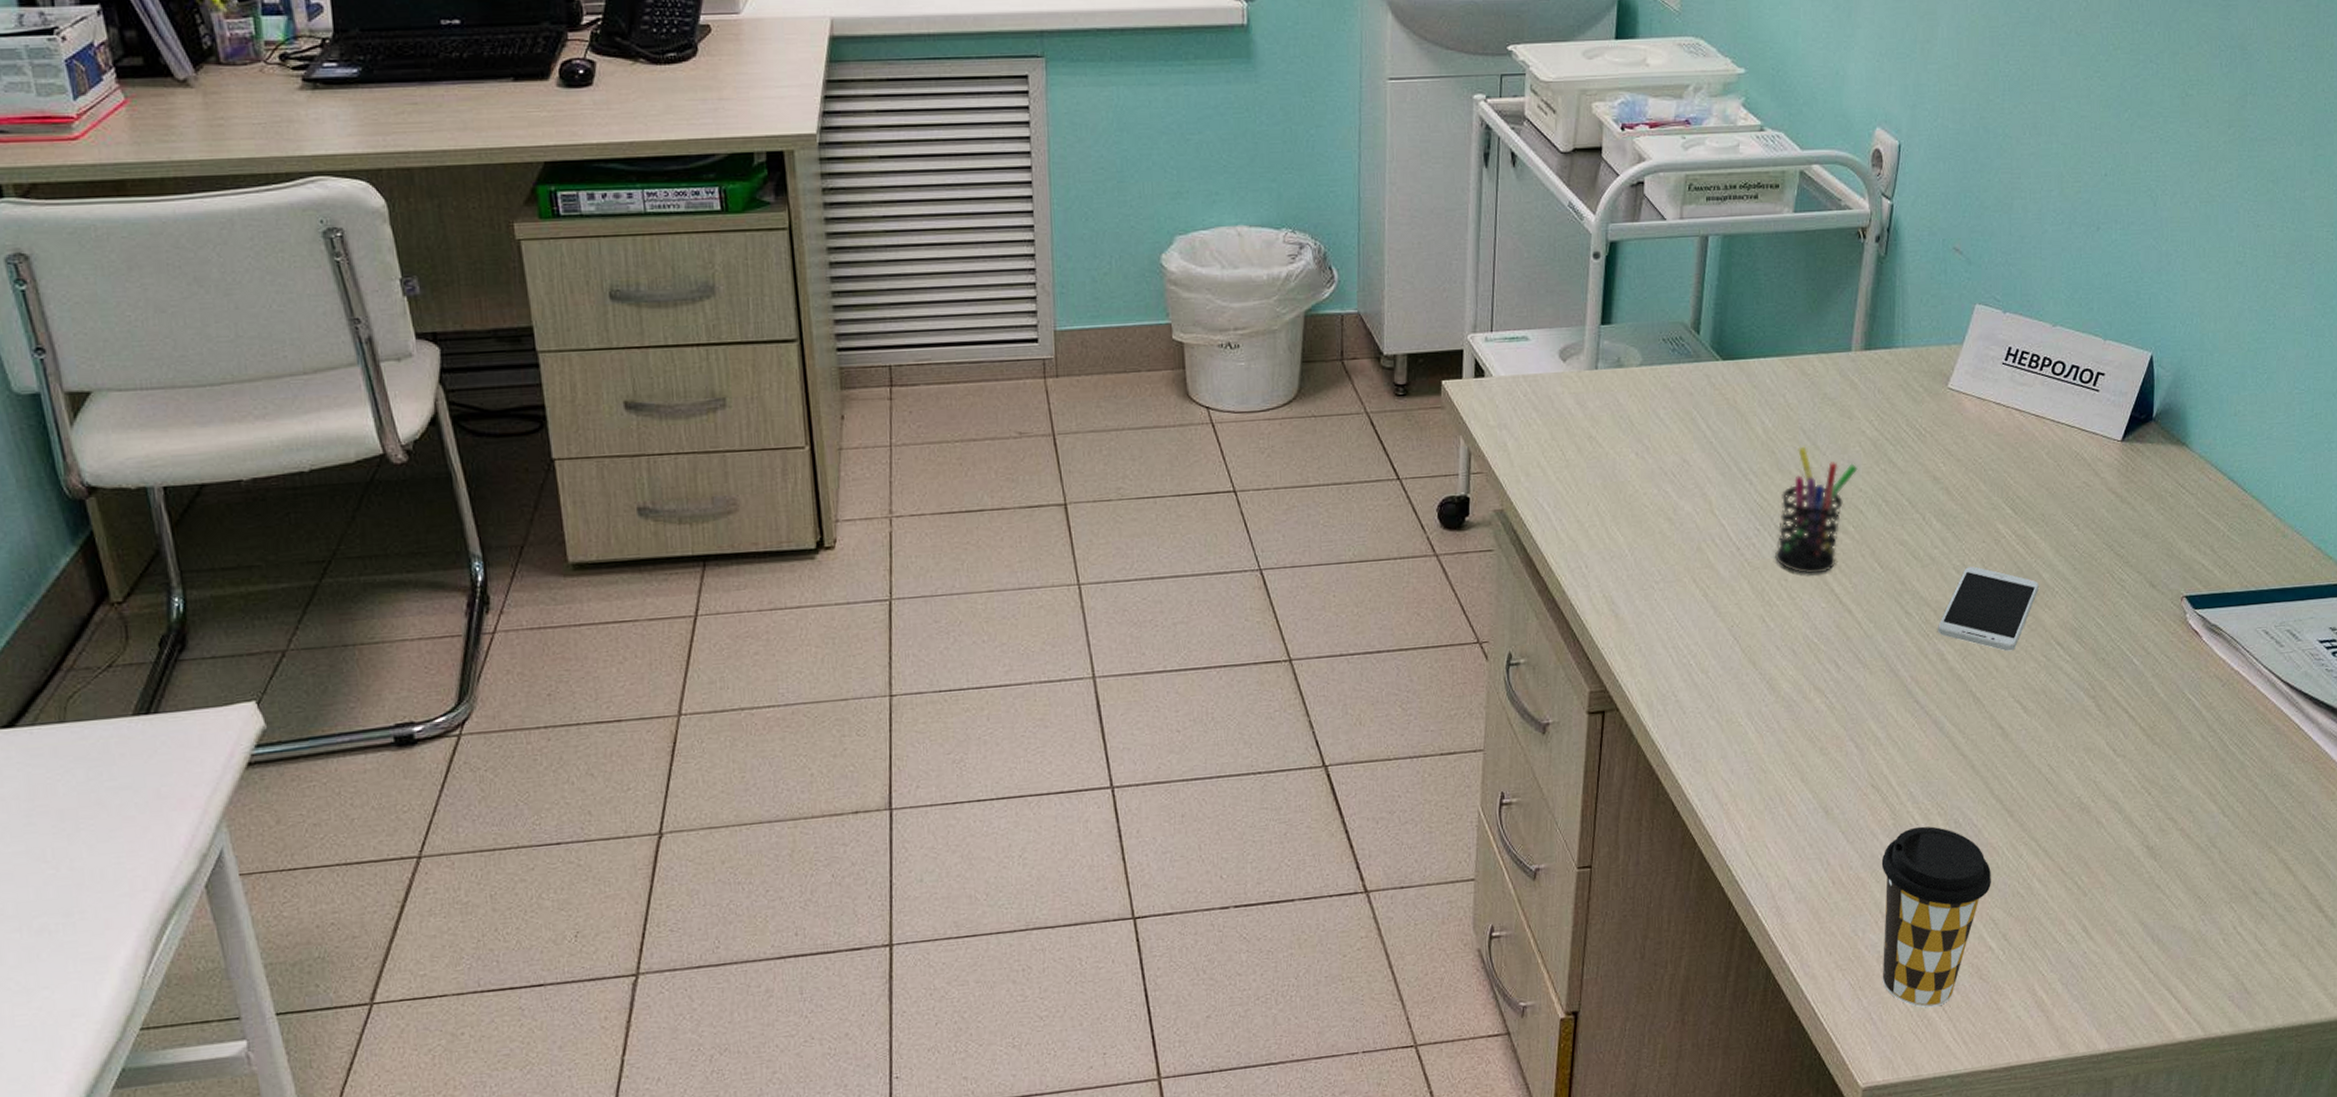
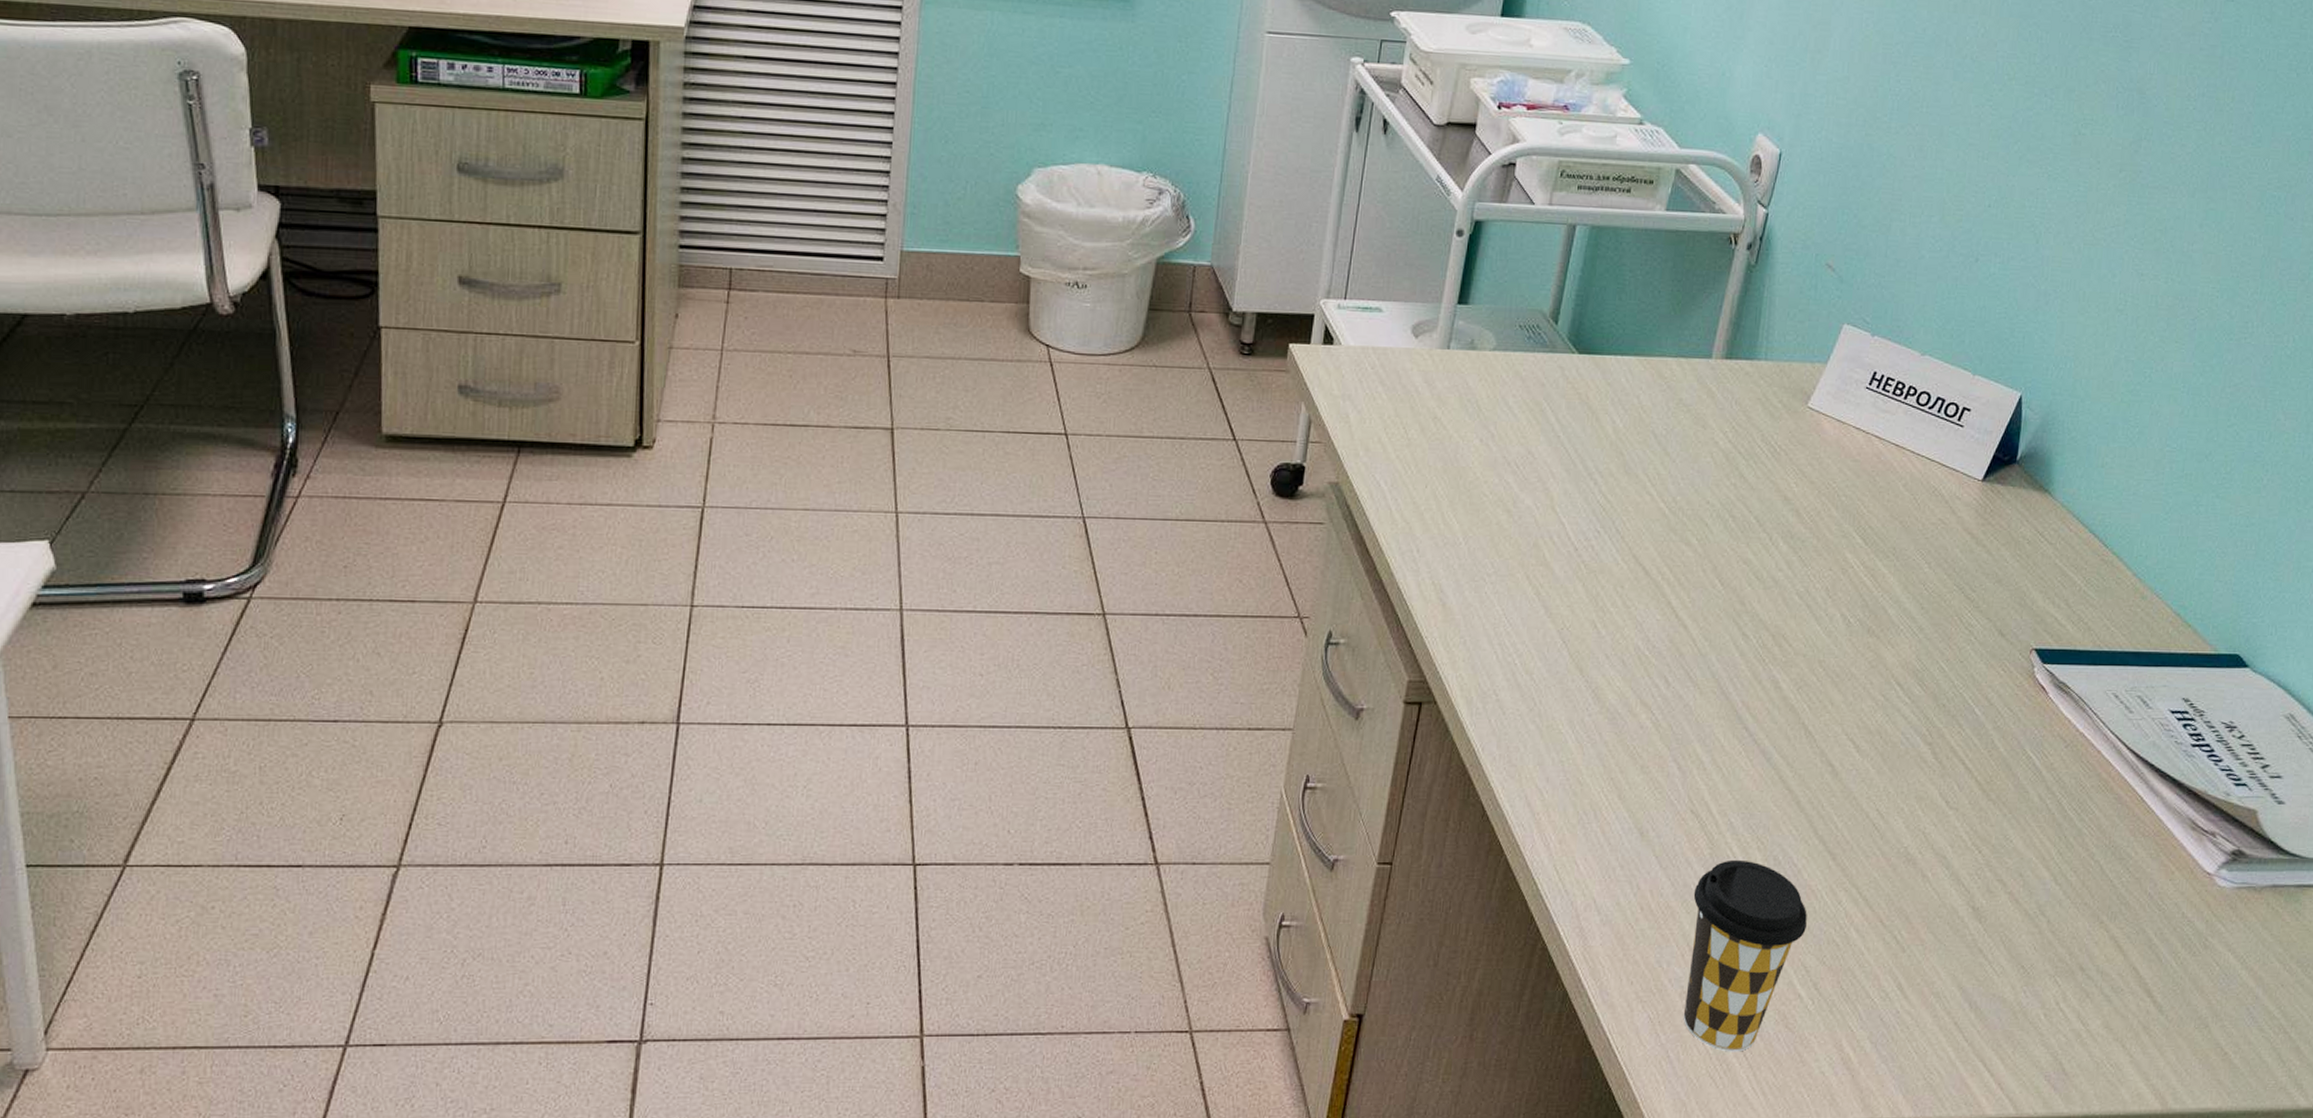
pen holder: present [1774,446,1858,574] -> none [1612,450,1707,584]
smartphone: present [1938,566,2040,652] -> none [1775,594,1884,686]

